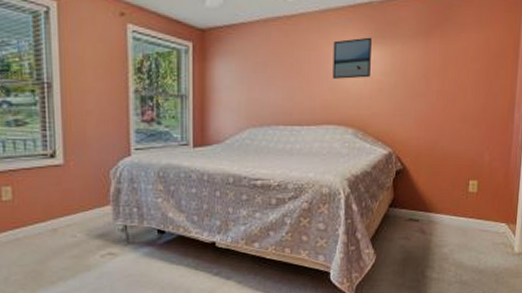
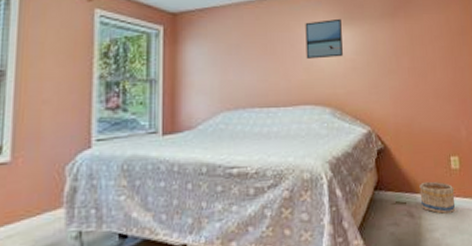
basket: none [433,202,469,232] -> present [419,181,456,214]

